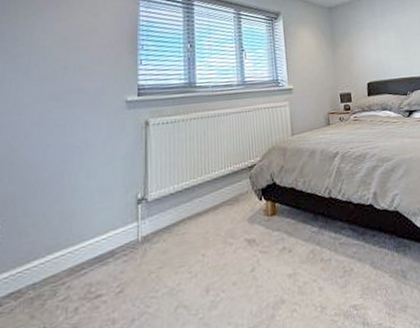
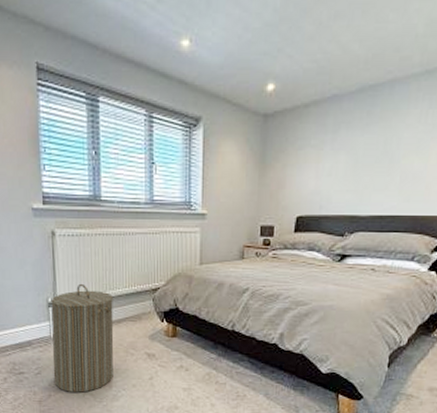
laundry hamper: none [139,171,211,311] -> present [51,283,114,393]

